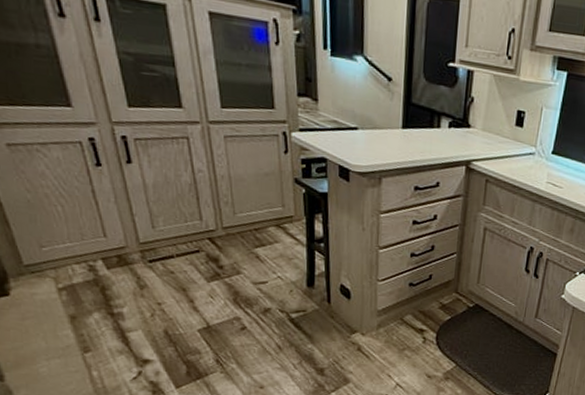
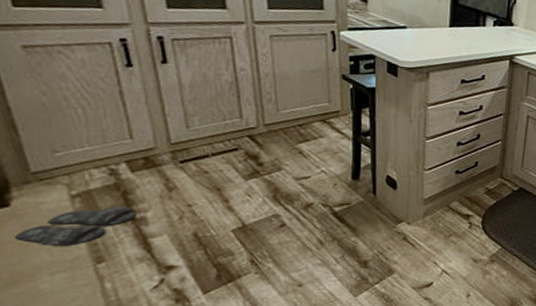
slippers: none [16,300,113,335] -> present [15,206,135,246]

